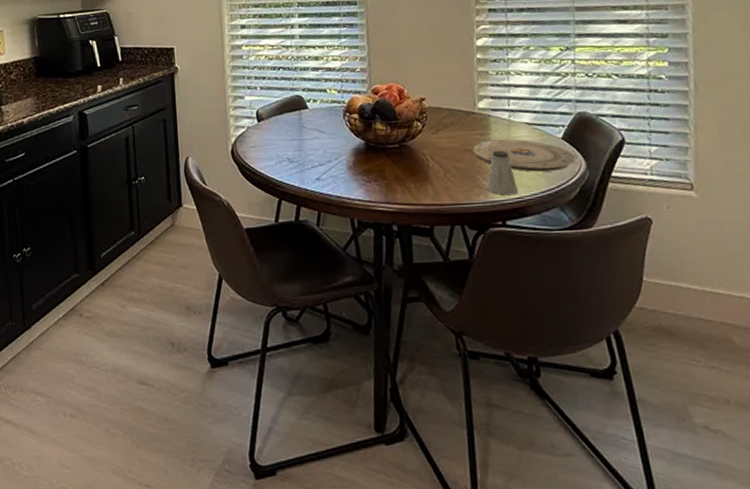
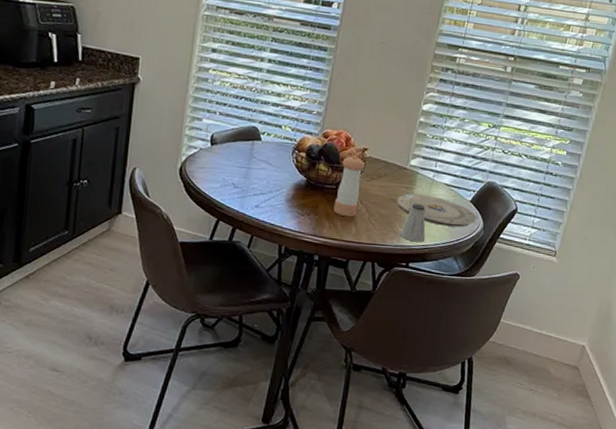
pepper shaker: none [400,107,430,177] -> present [333,155,365,217]

